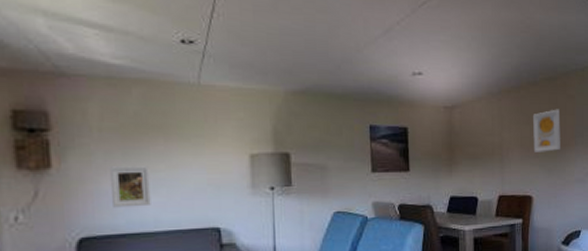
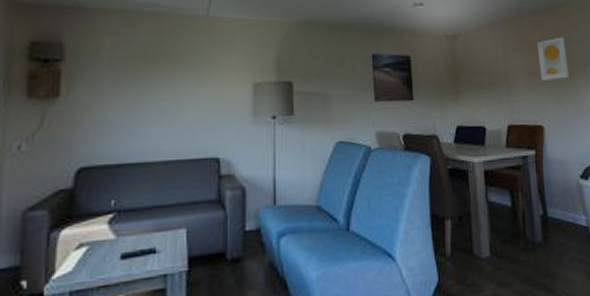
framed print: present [109,166,151,208] -> none [114,95,154,137]

